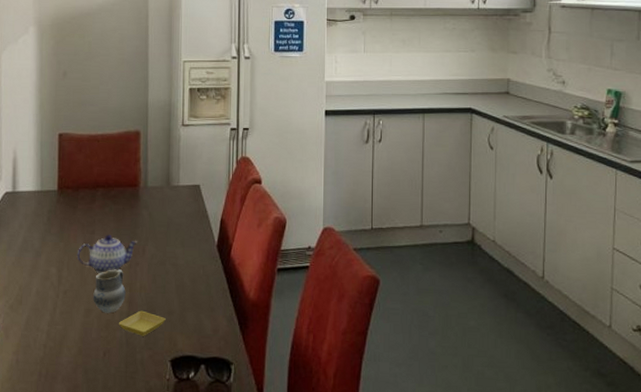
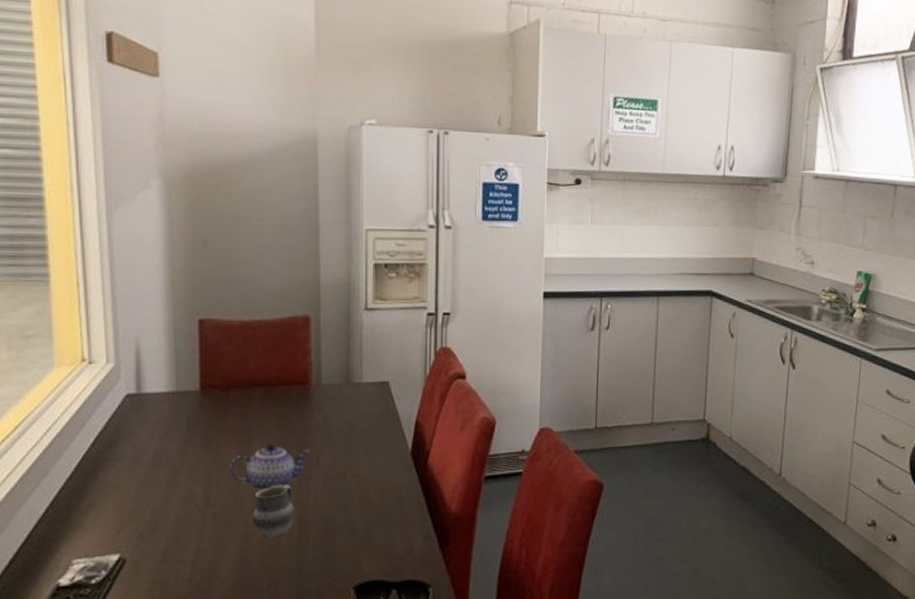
saucer: present [118,310,166,336] -> none [286,532,348,562]

